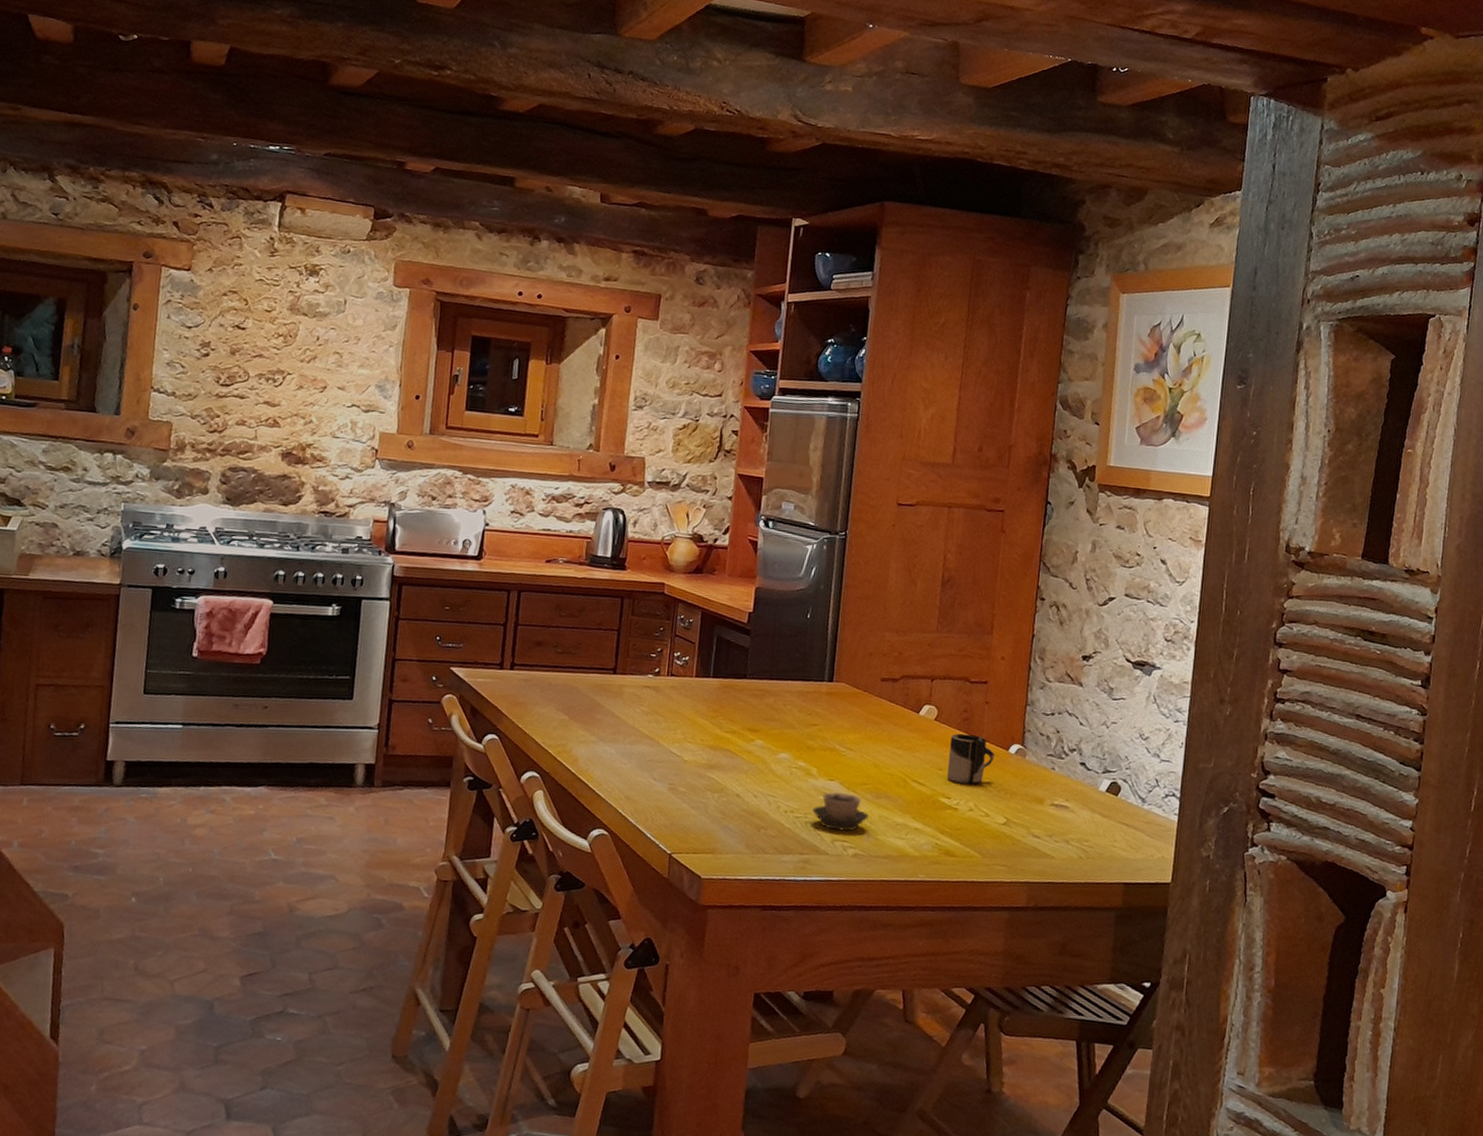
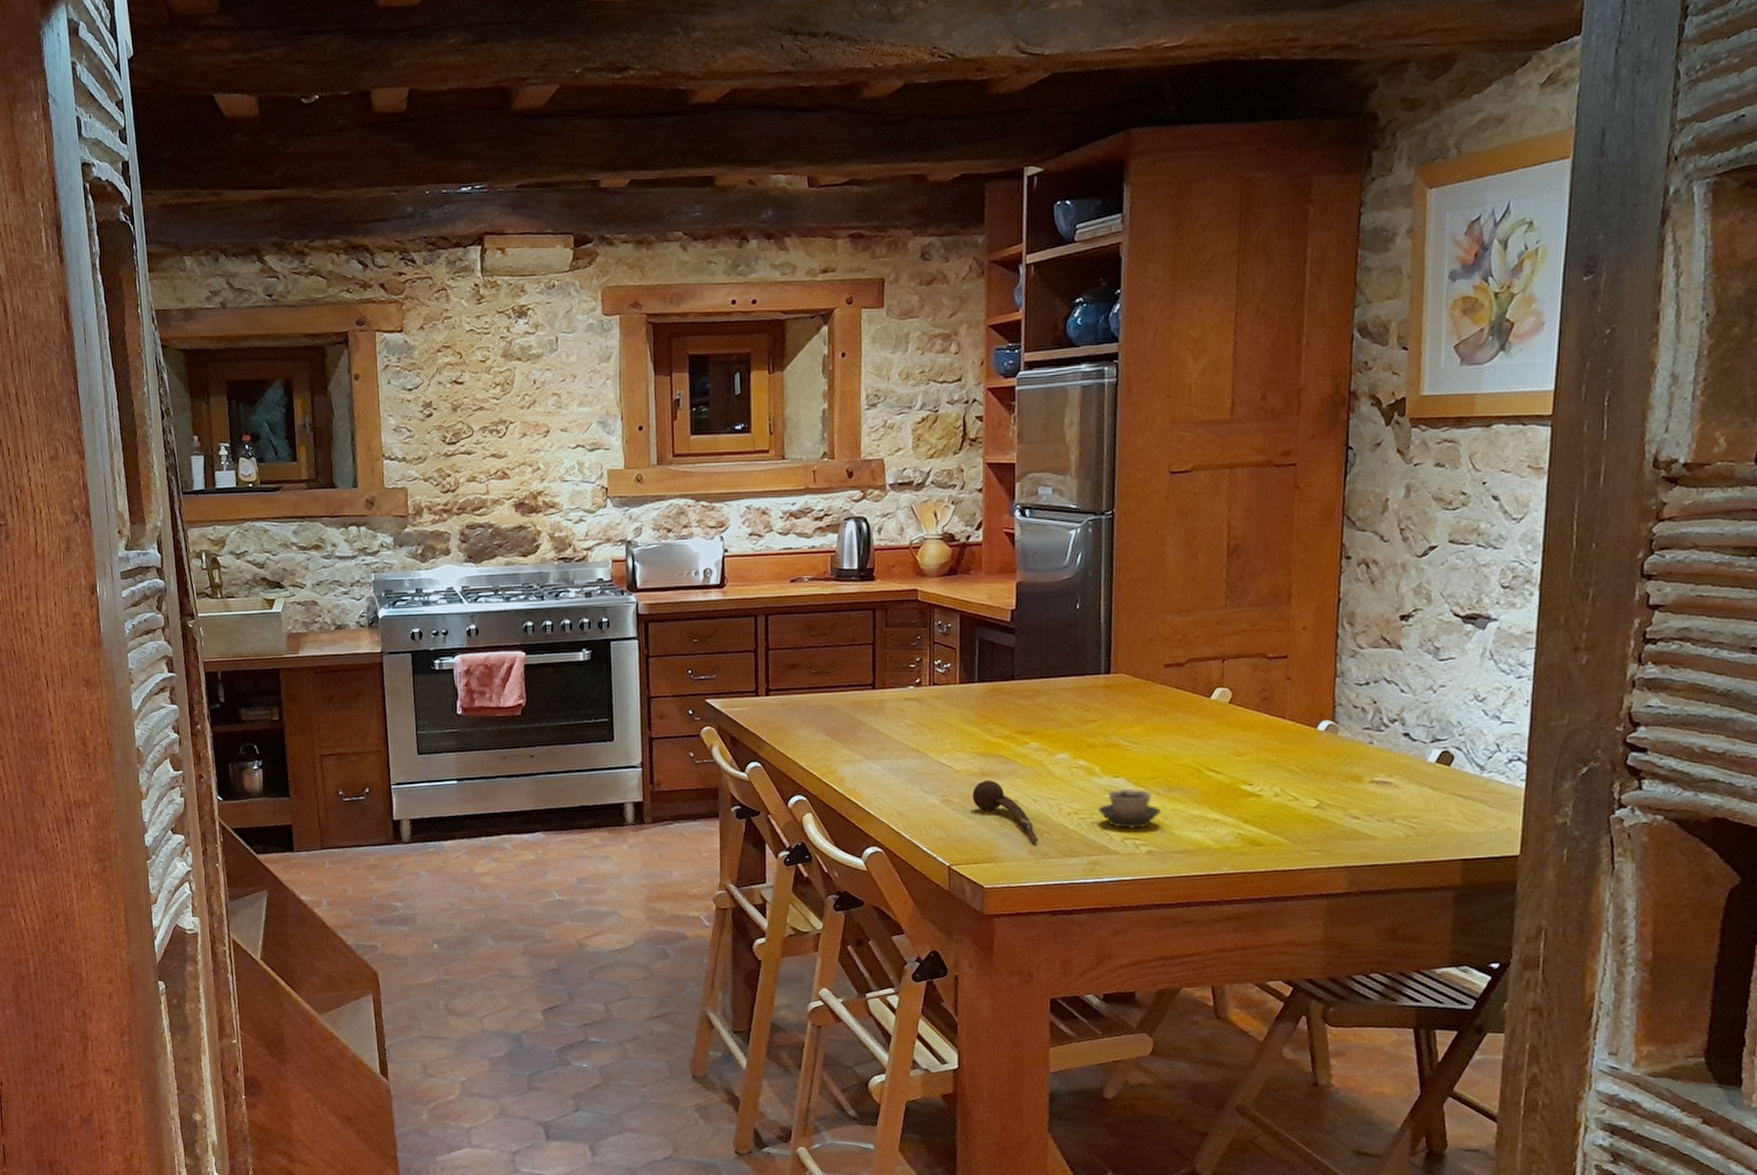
spoon: none [697,772,757,838] -> present [972,780,1039,843]
cup: present [946,733,994,785] -> none [1246,715,1301,767]

